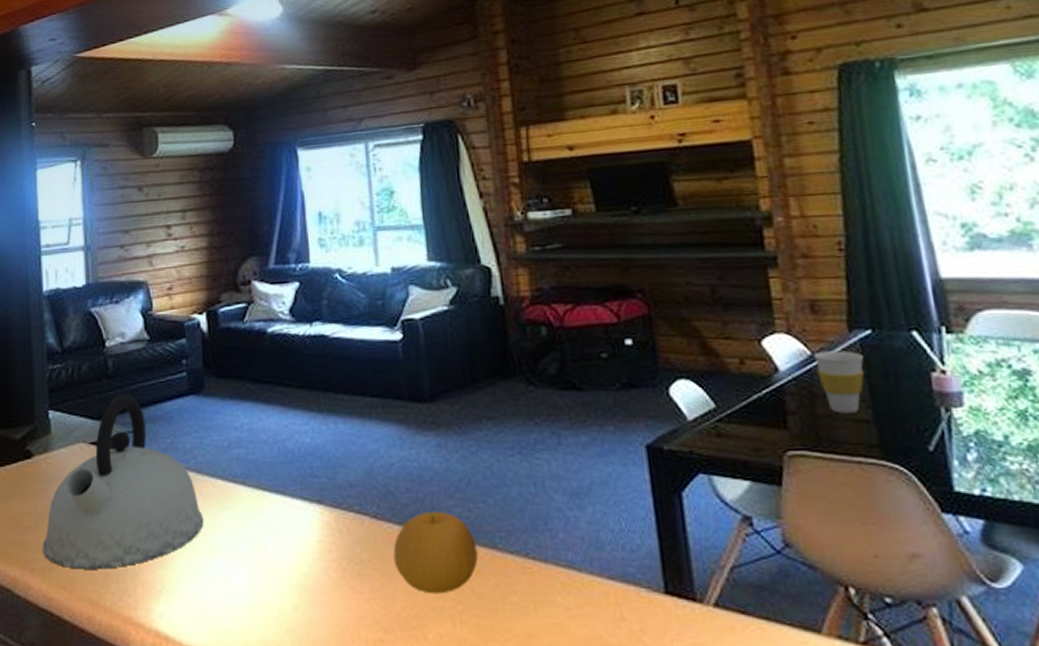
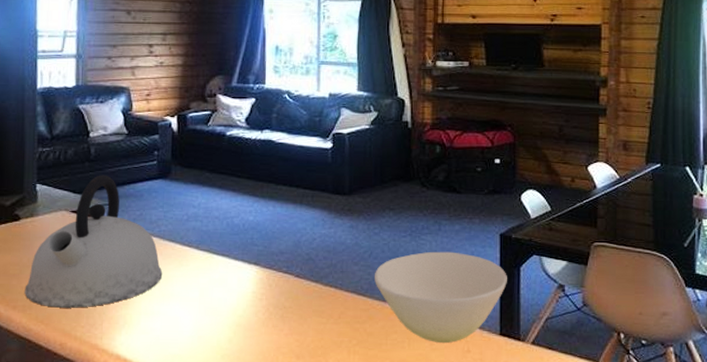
fruit: present [393,511,478,594] -> none [309,273,372,332]
bowl: none [476,474,666,608] -> present [374,251,507,344]
cup: present [813,350,865,414] -> none [620,176,653,219]

